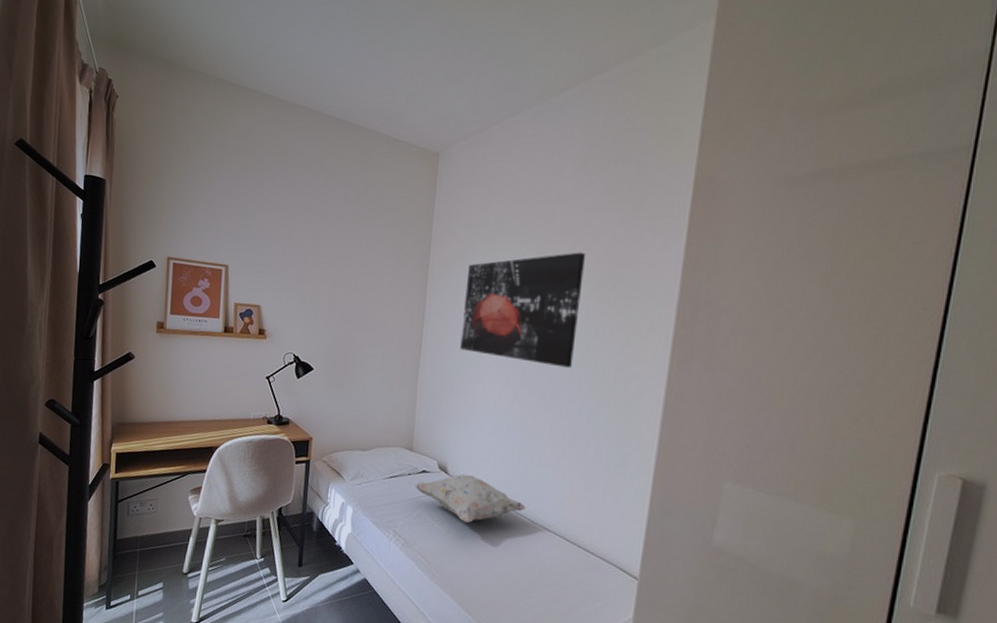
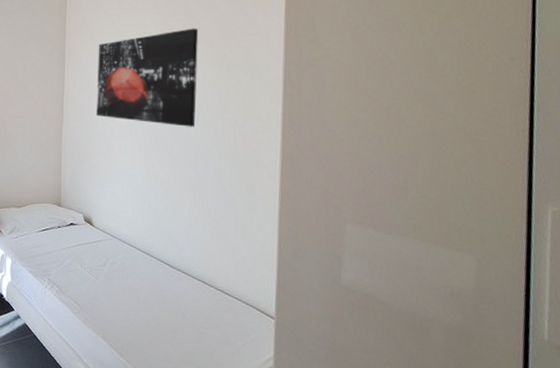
decorative pillow: present [415,474,527,524] -> none [64,225,166,270]

